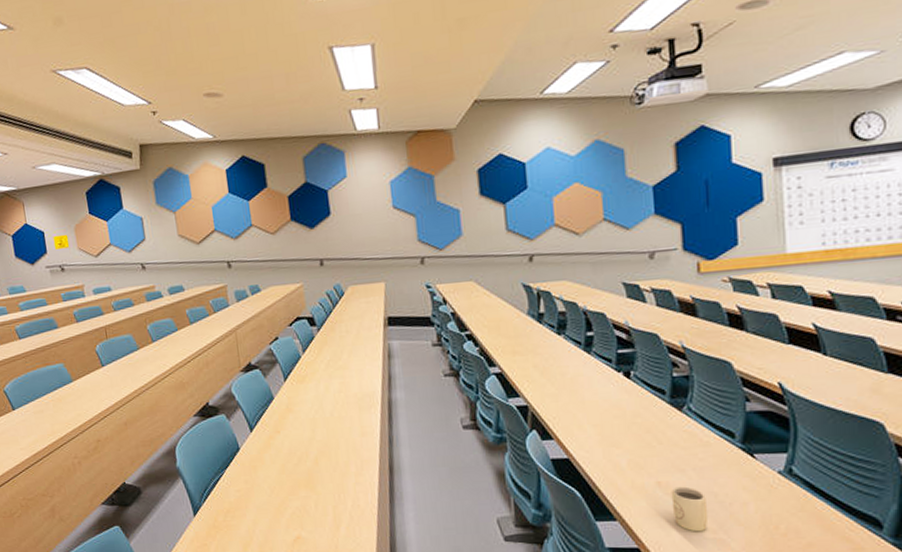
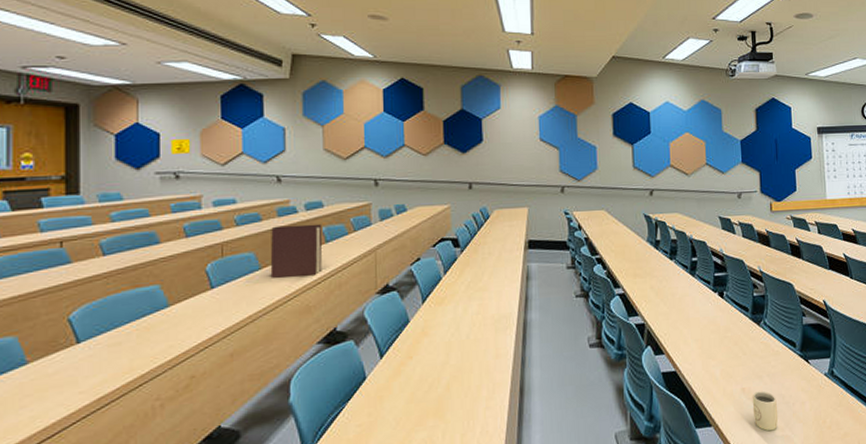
binder: none [142,306,190,357] -> present [270,223,323,278]

